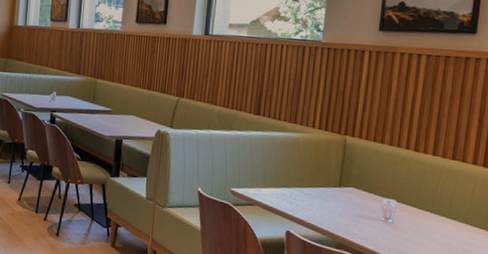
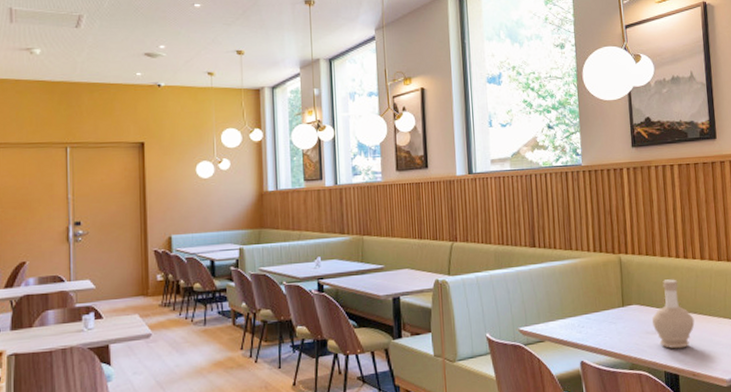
bottle: none [367,168,414,239] -> present [651,279,695,349]

